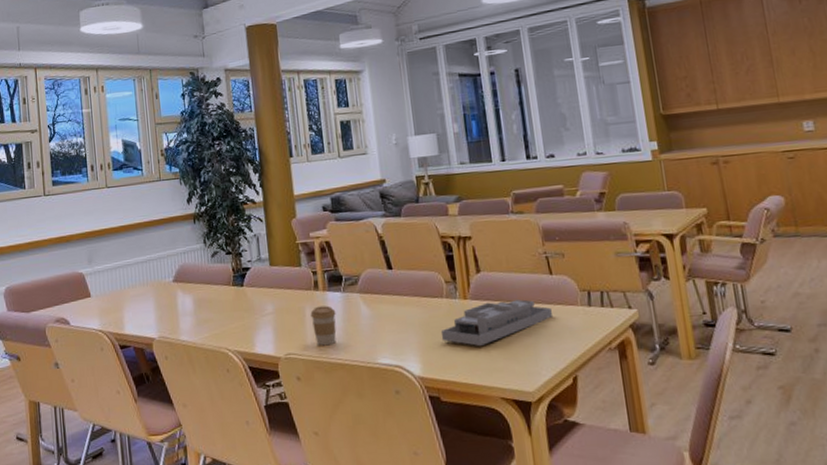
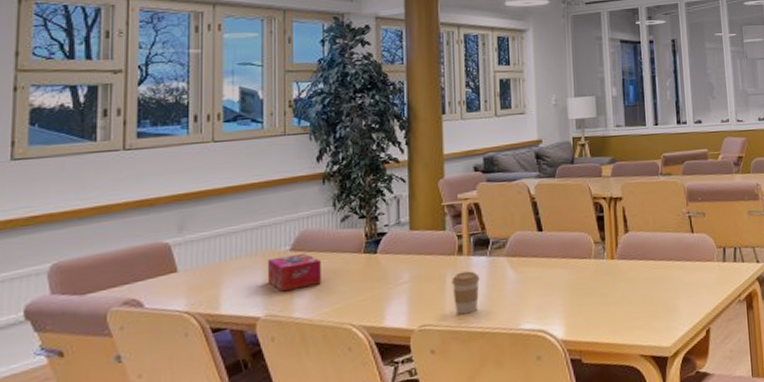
tissue box: none [156,284,200,317] -> present [267,253,321,292]
desk organizer: present [440,299,552,346] -> none [586,257,691,305]

